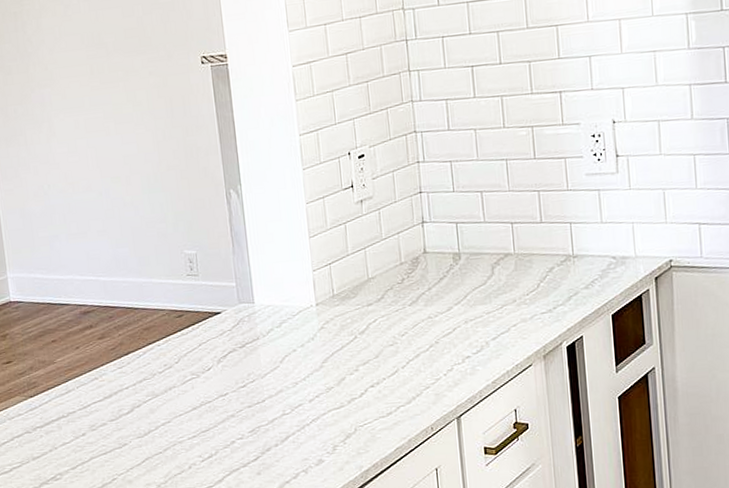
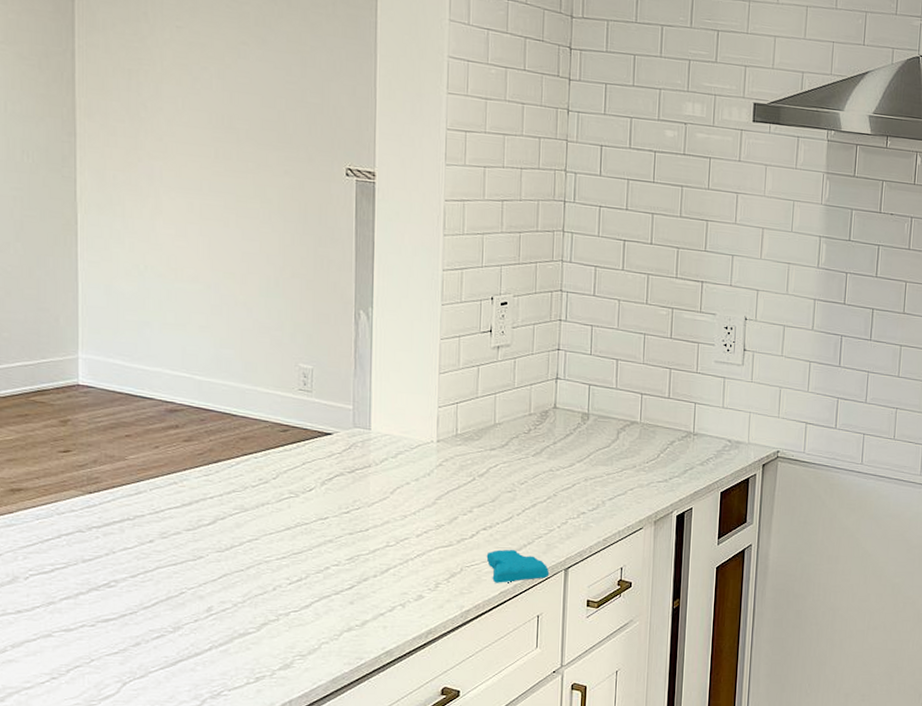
sponge: none [377,403,442,440] -> present [486,549,550,583]

